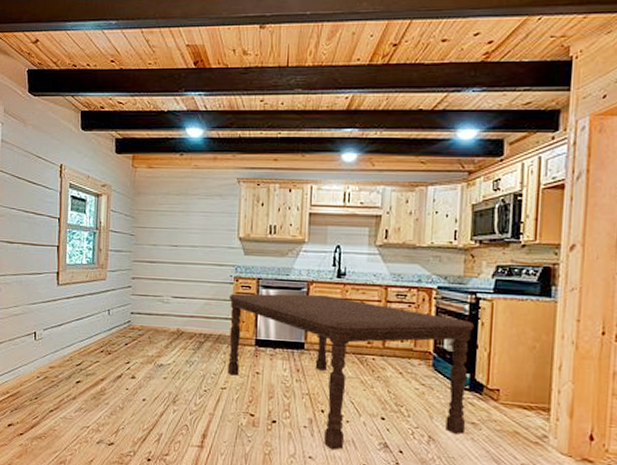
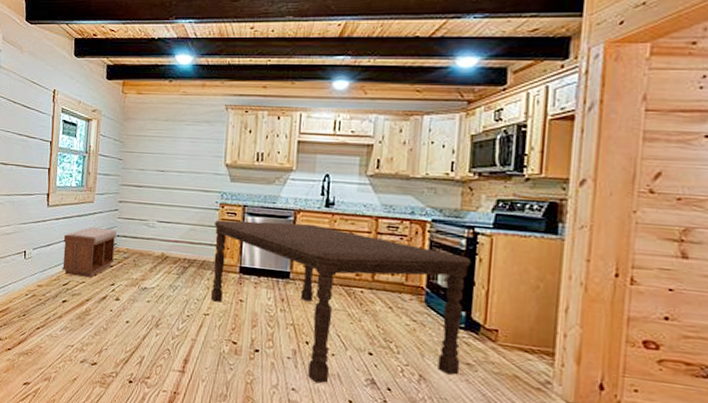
bench: none [74,305,131,357] -> present [61,227,117,278]

